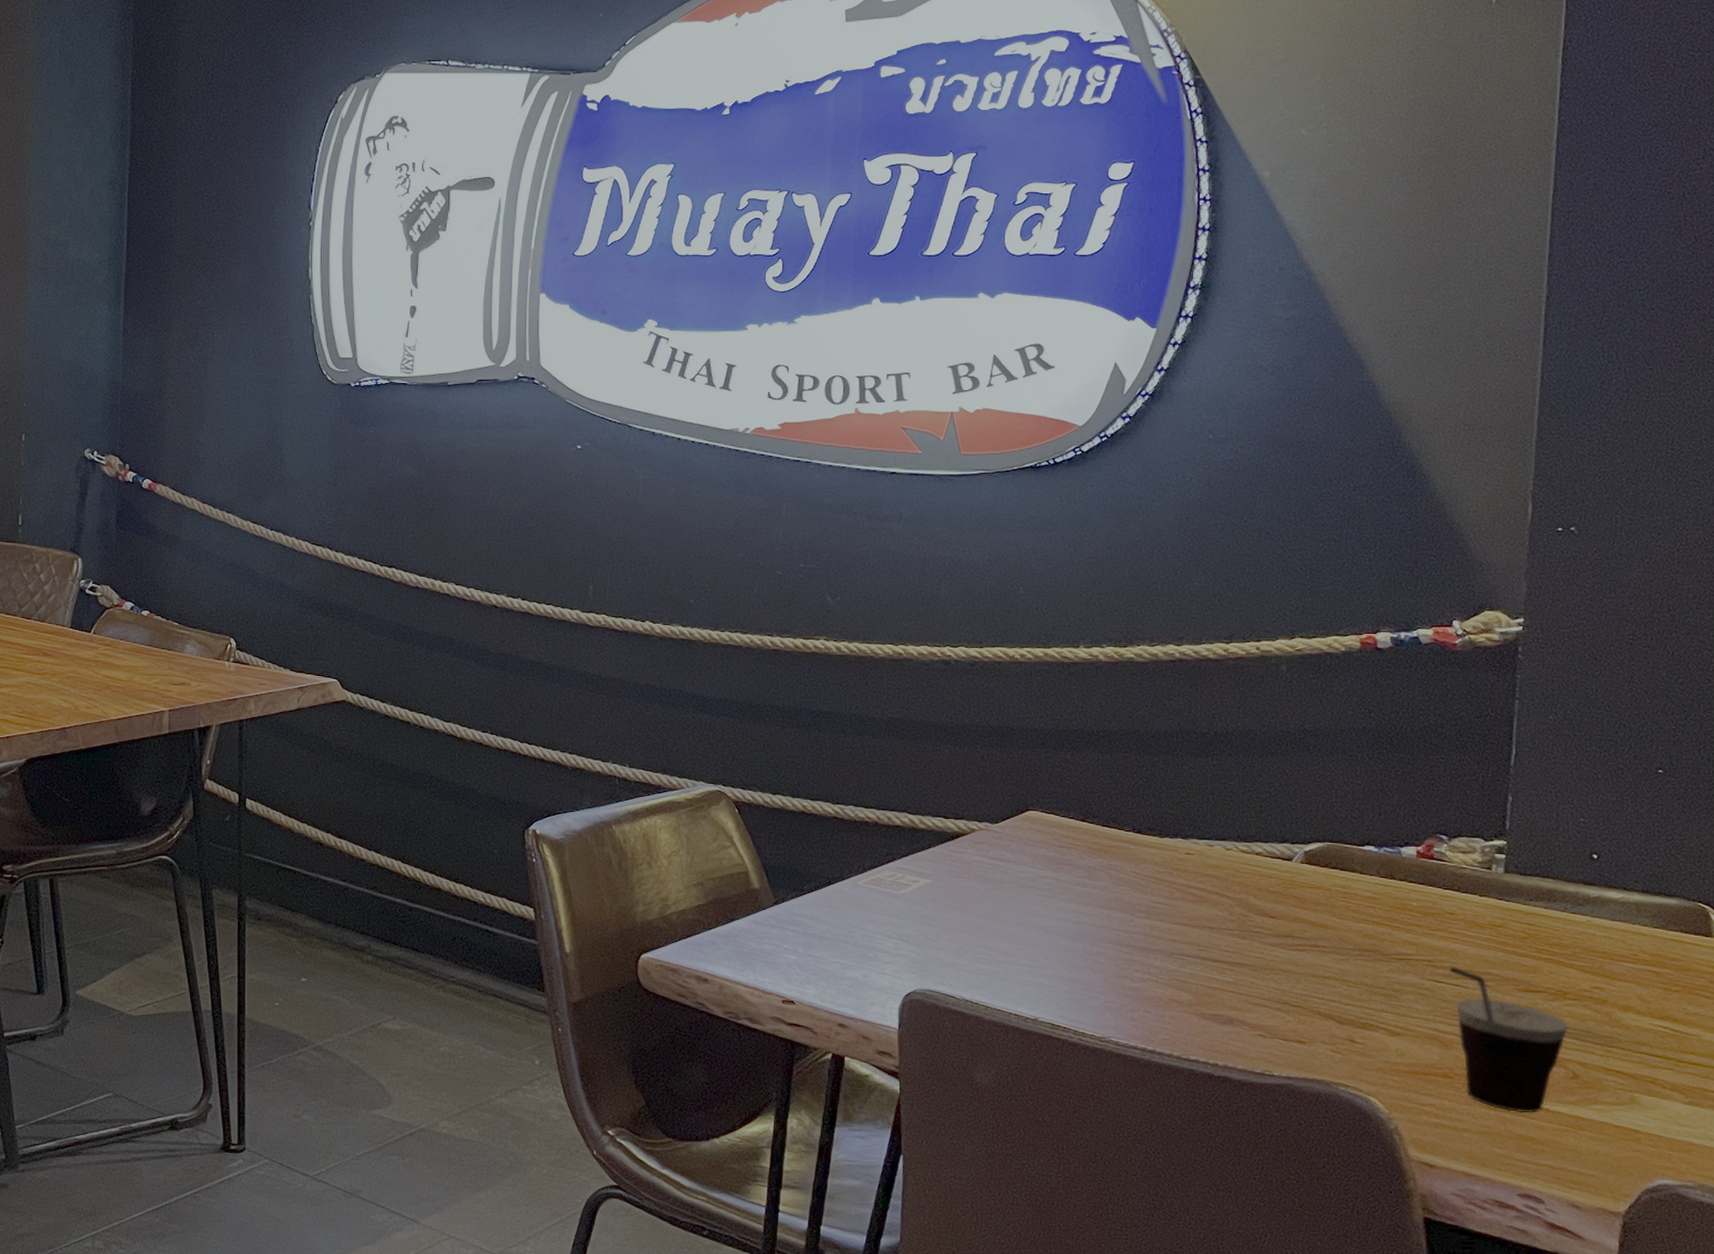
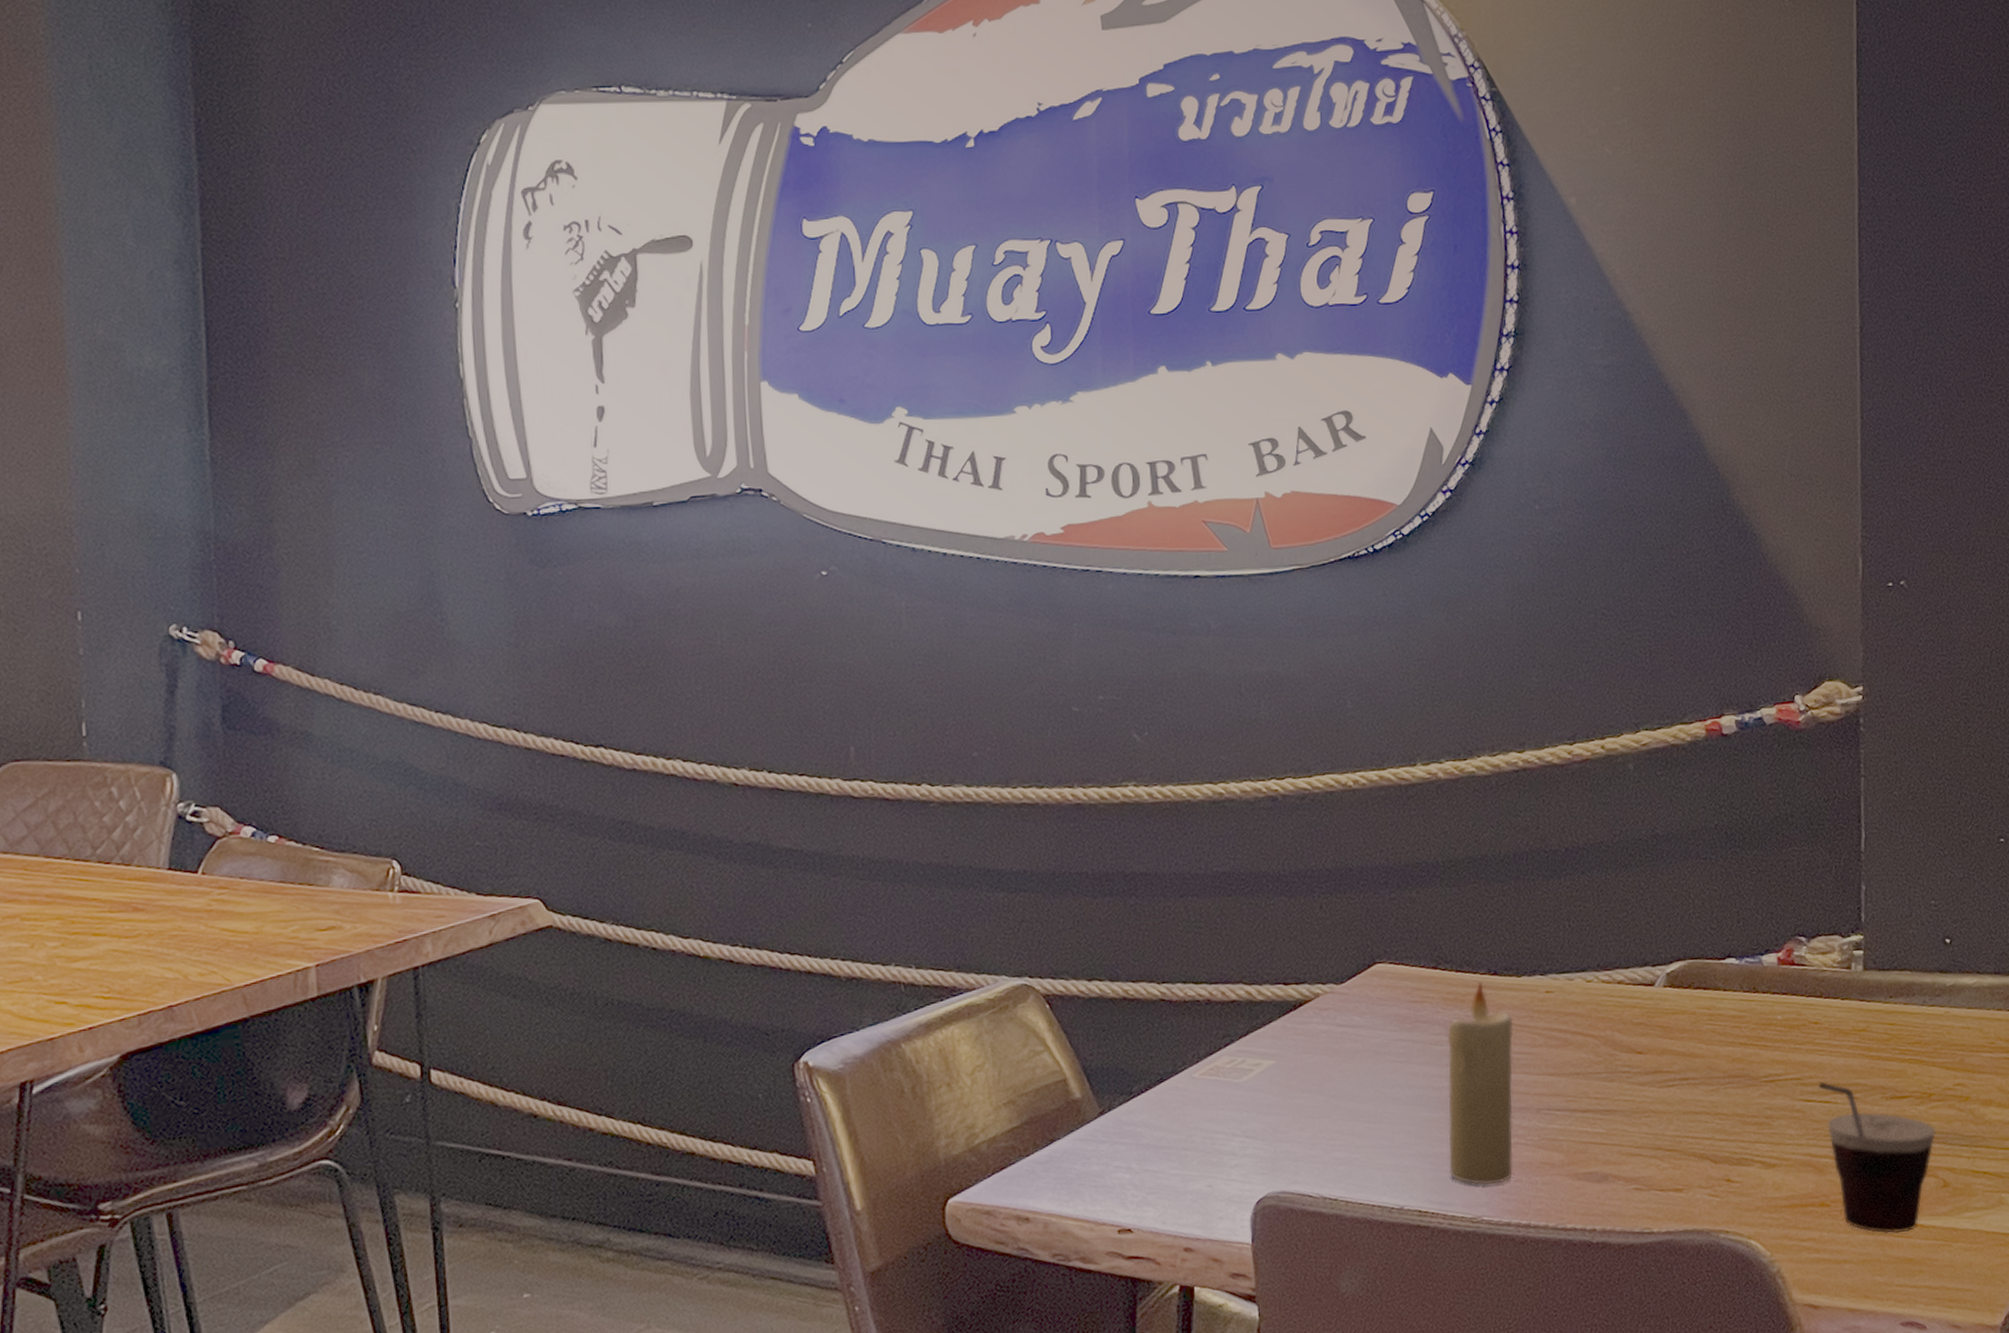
candle: none [1083,837,1153,1012] -> present [1447,981,1514,1186]

